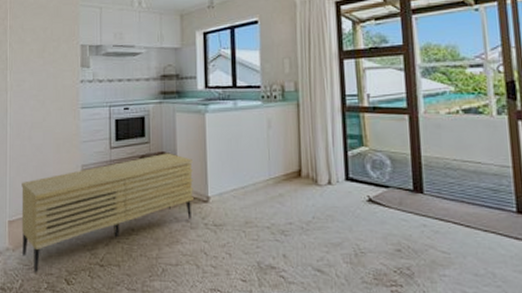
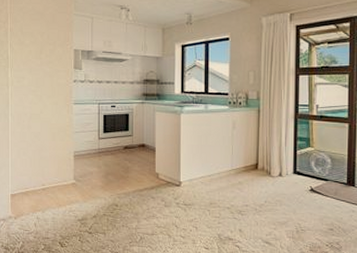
sideboard: present [21,153,194,273] -> none [22,145,168,237]

